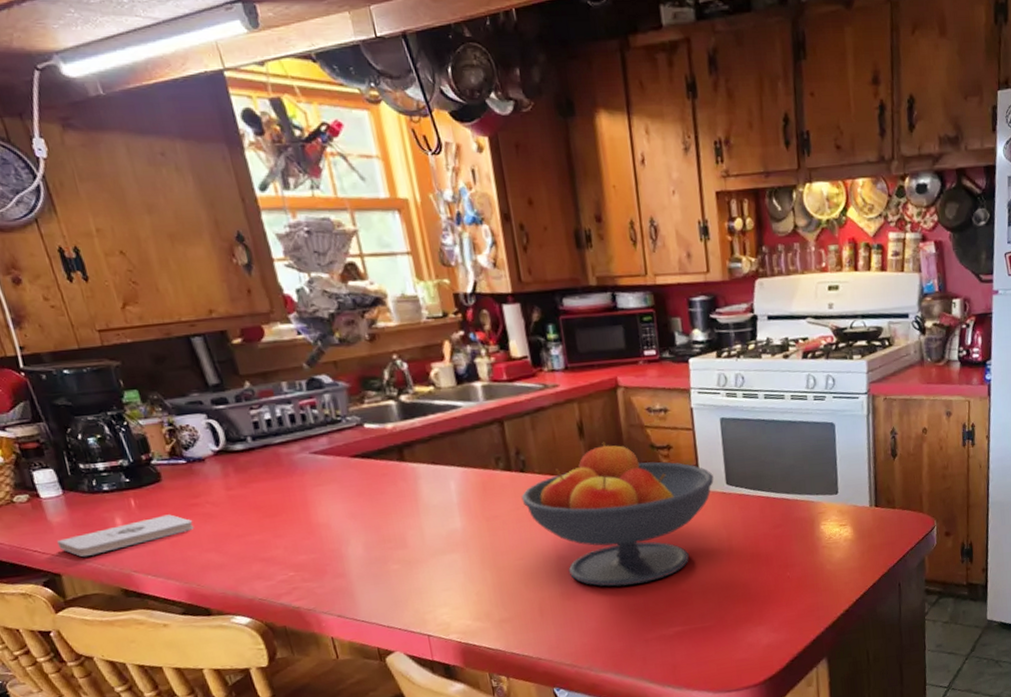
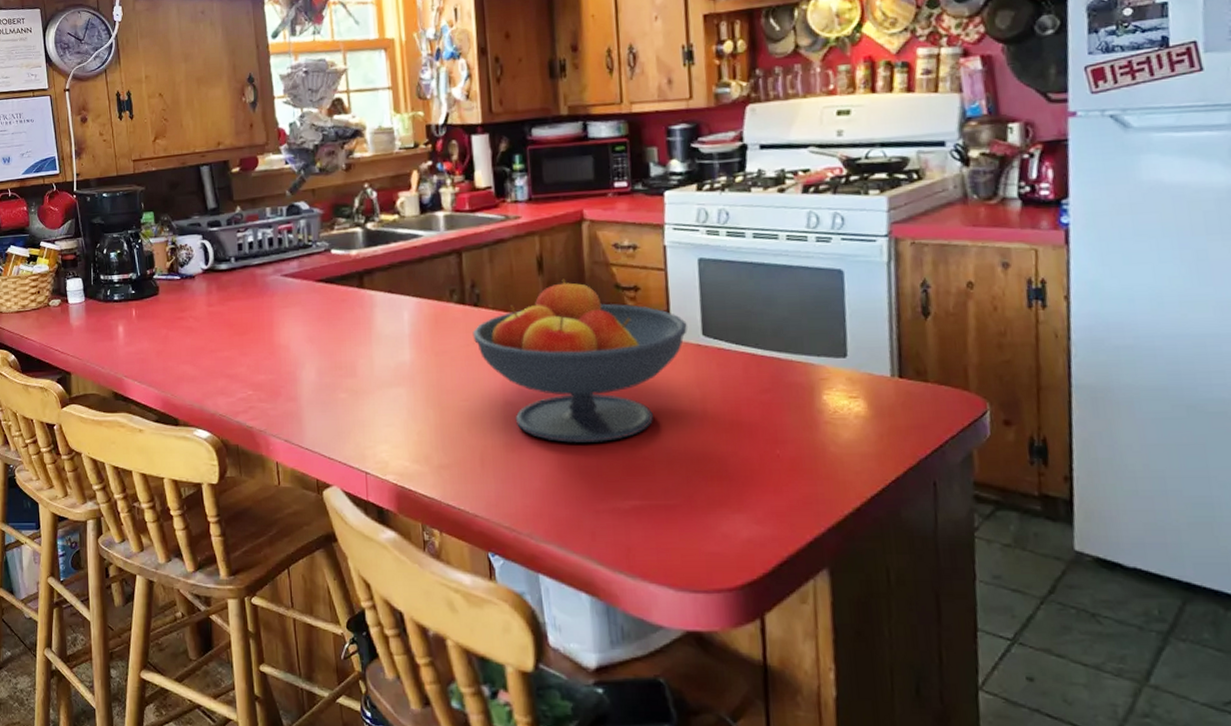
notepad: present [57,514,194,558] -> none [74,326,177,359]

